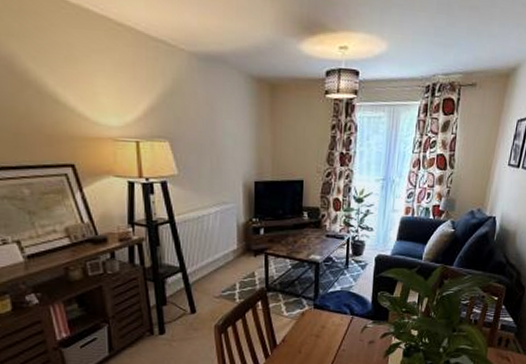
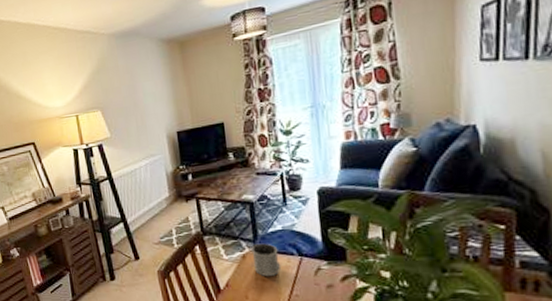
mug: none [311,302,335,334] -> present [251,243,282,277]

